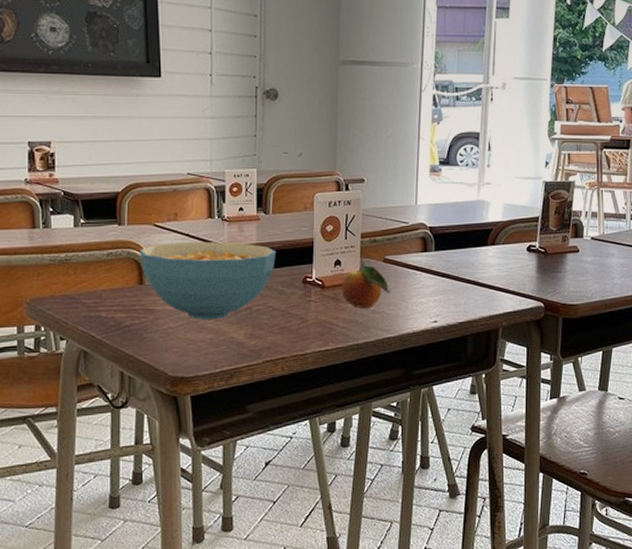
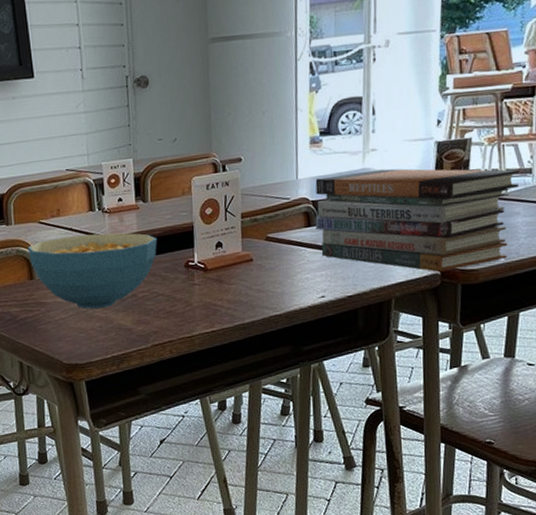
fruit: present [341,255,390,308] -> none [224,235,274,289]
book stack: none [431,202,615,304] -> present [315,169,519,272]

